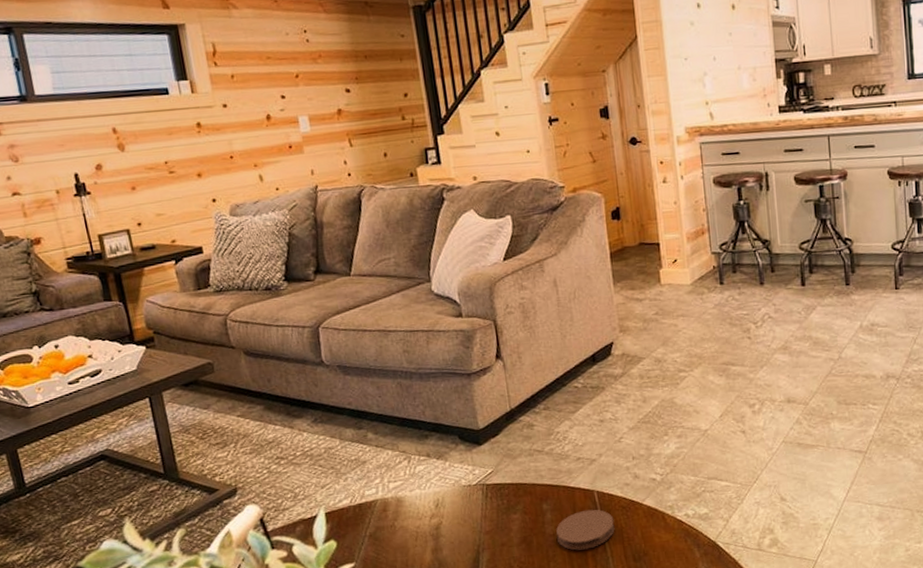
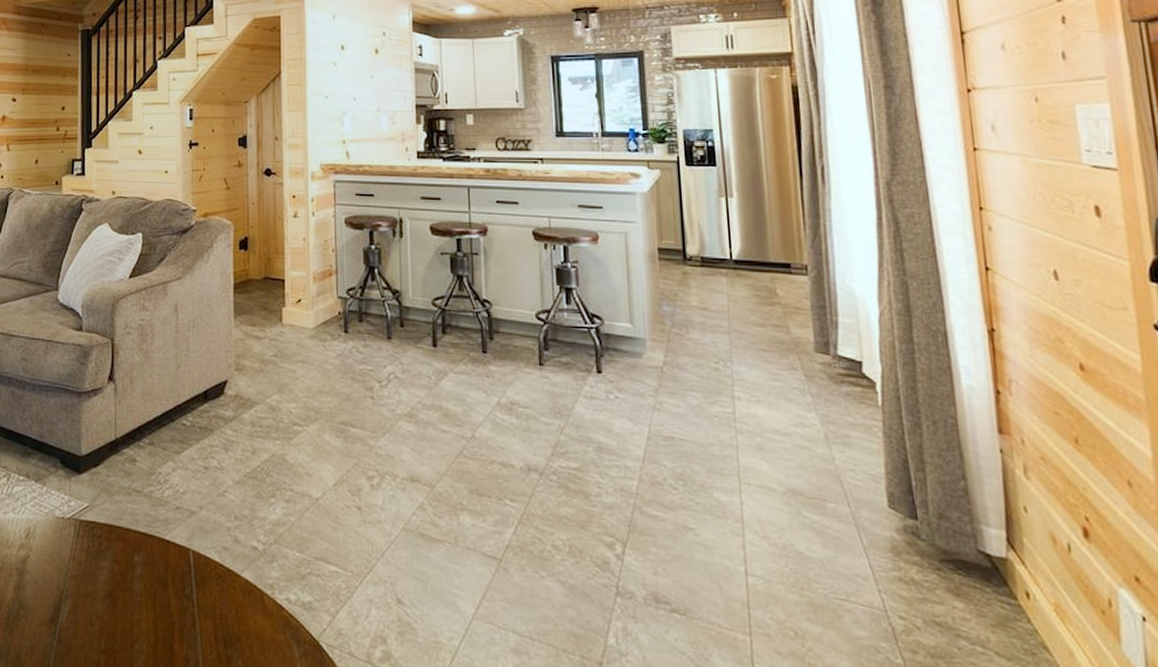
coaster: present [556,509,615,551] -> none [145,570,208,621]

